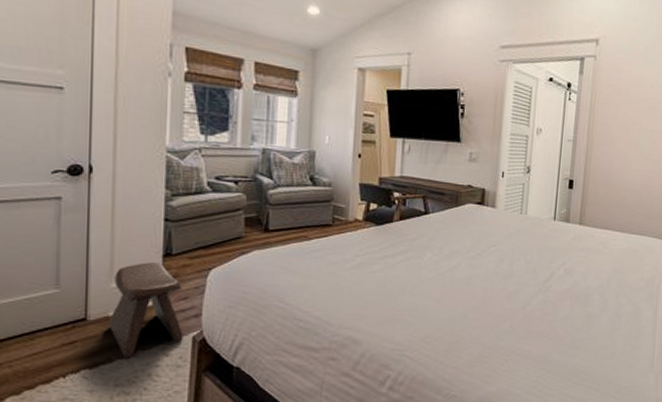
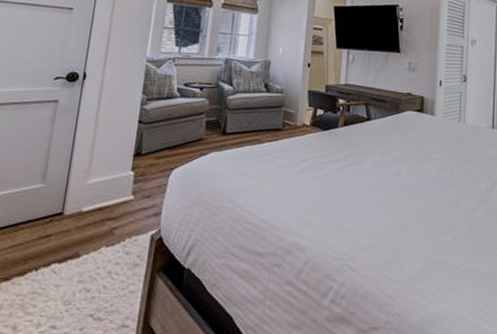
stool: present [108,262,183,358] -> none [80,161,147,254]

